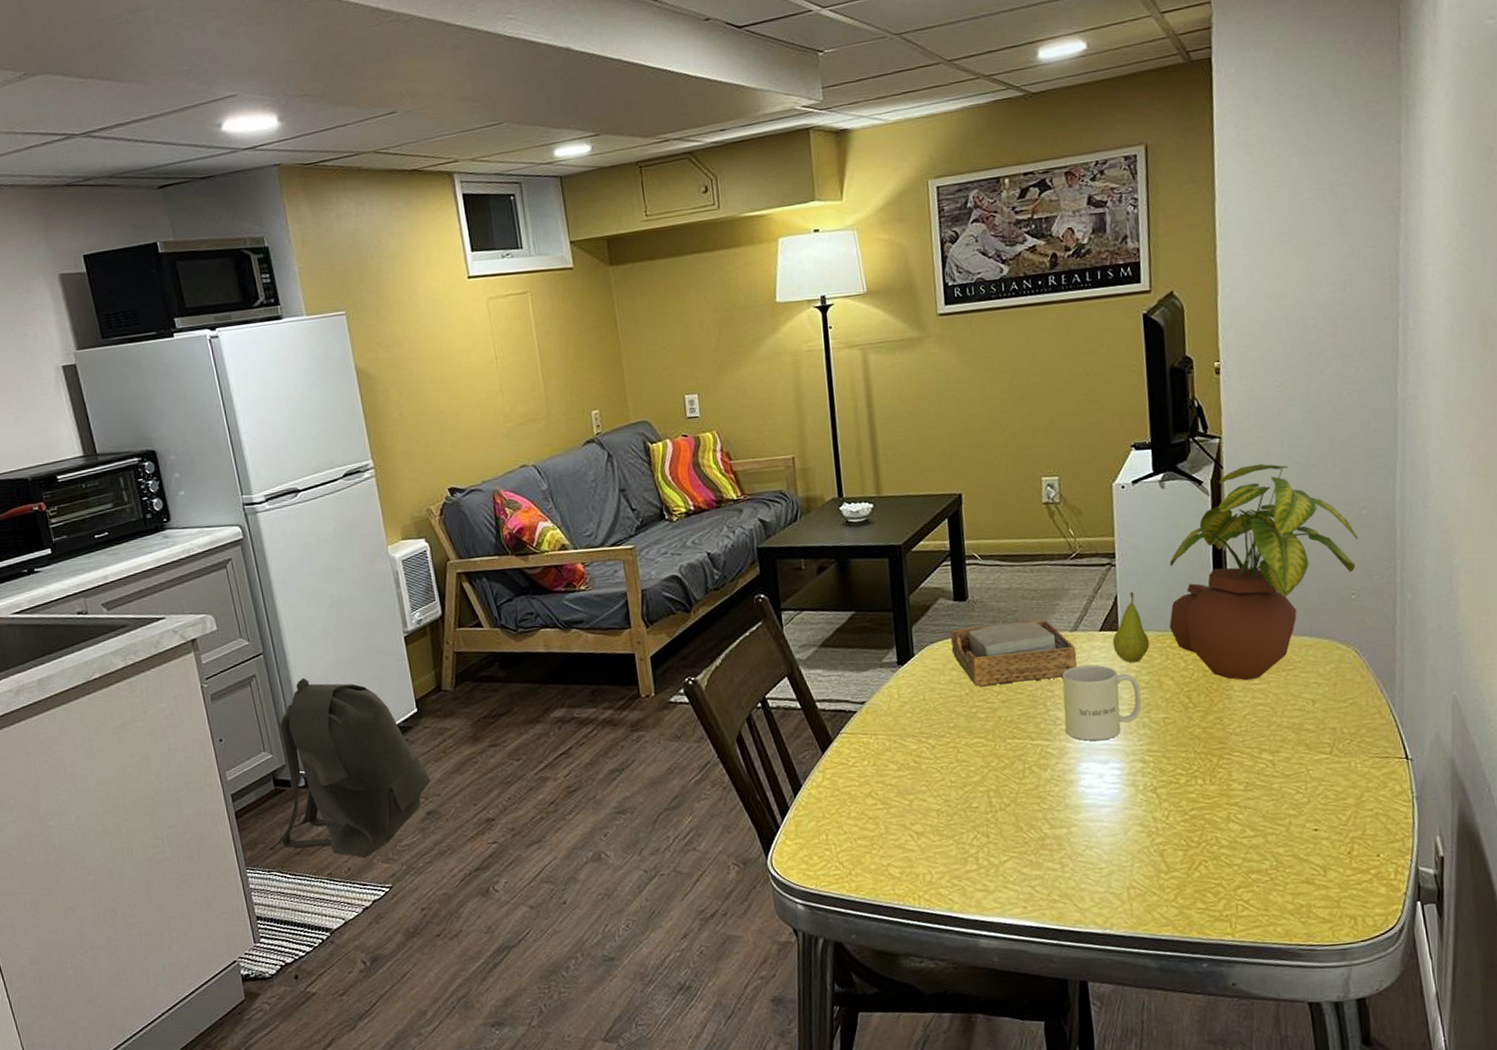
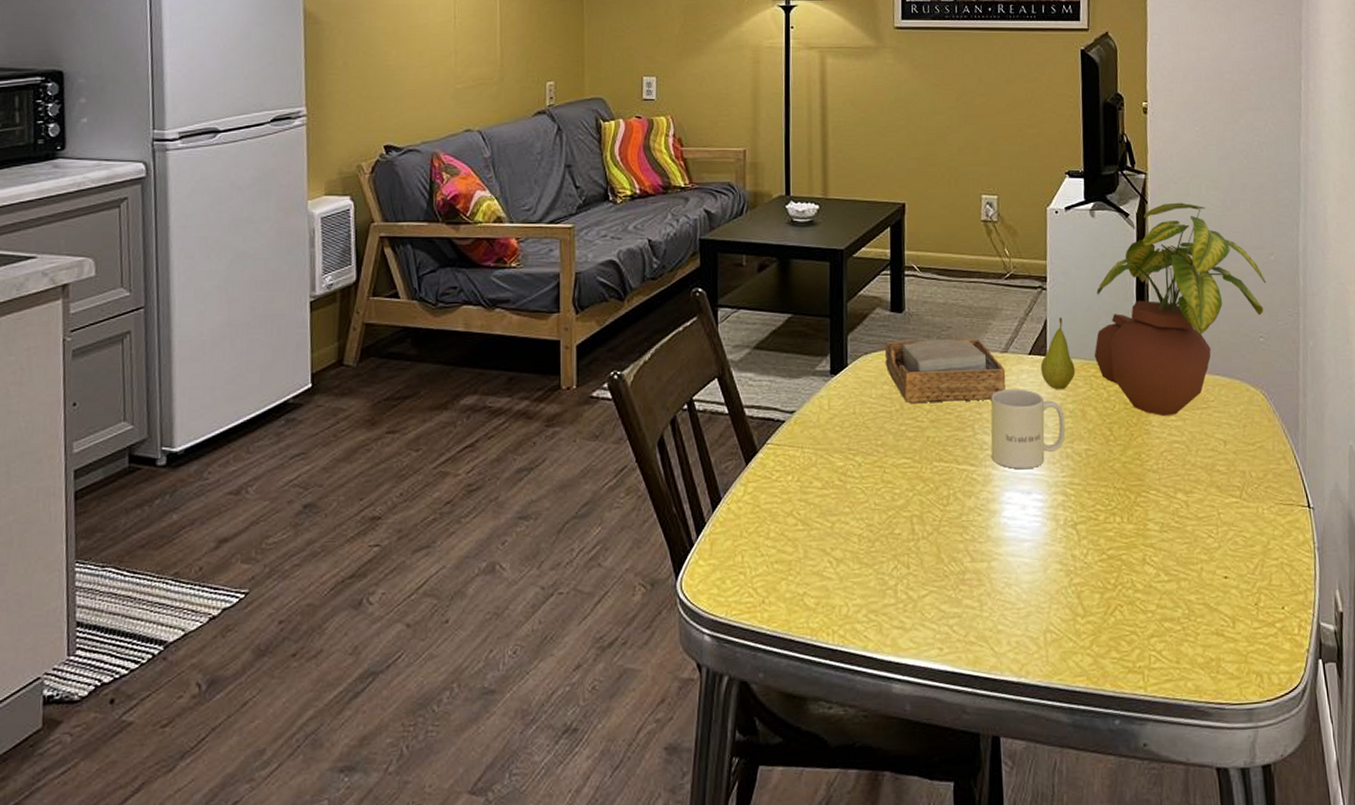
backpack: present [270,677,431,858] -> none [109,338,315,556]

